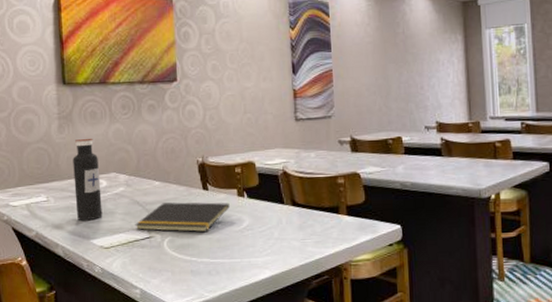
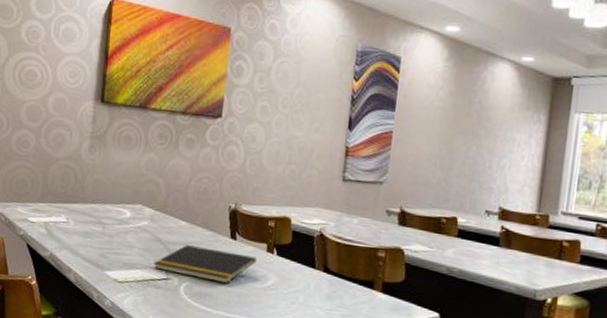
water bottle: present [73,139,103,220] -> none [95,163,126,251]

